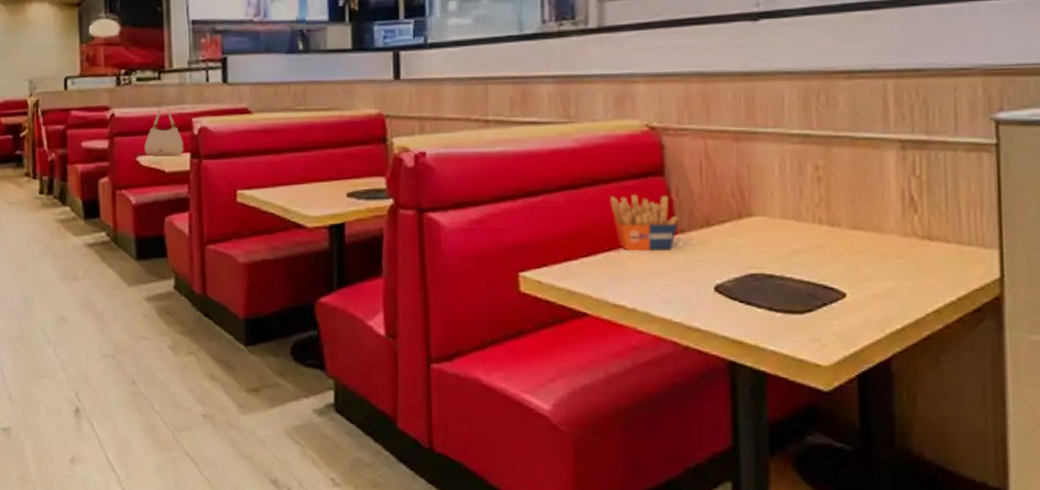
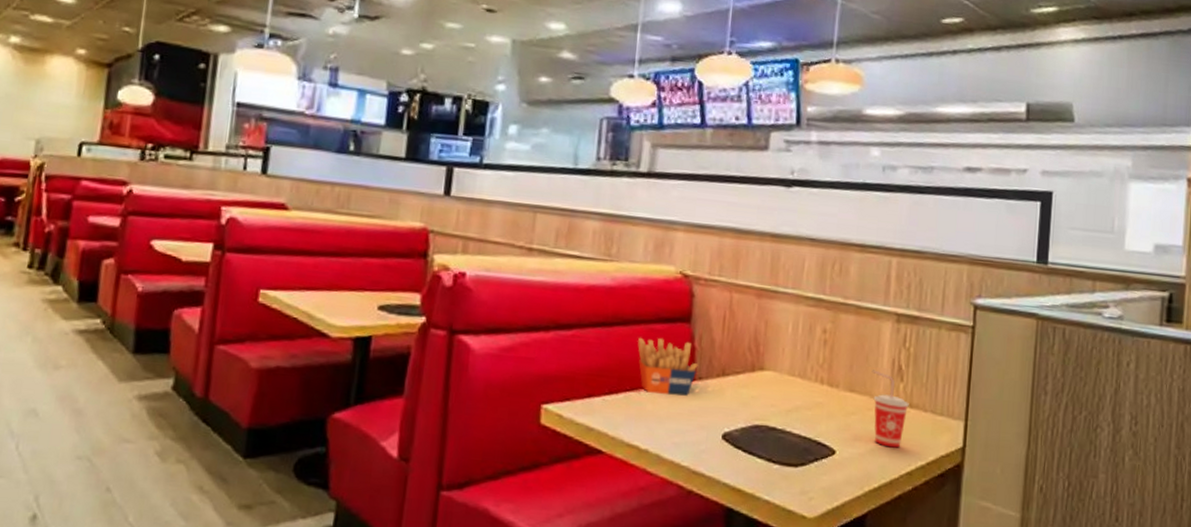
handbag: present [144,104,184,156] -> none [161,187,208,244]
beverage cup: none [878,203,928,285] -> present [872,370,909,448]

